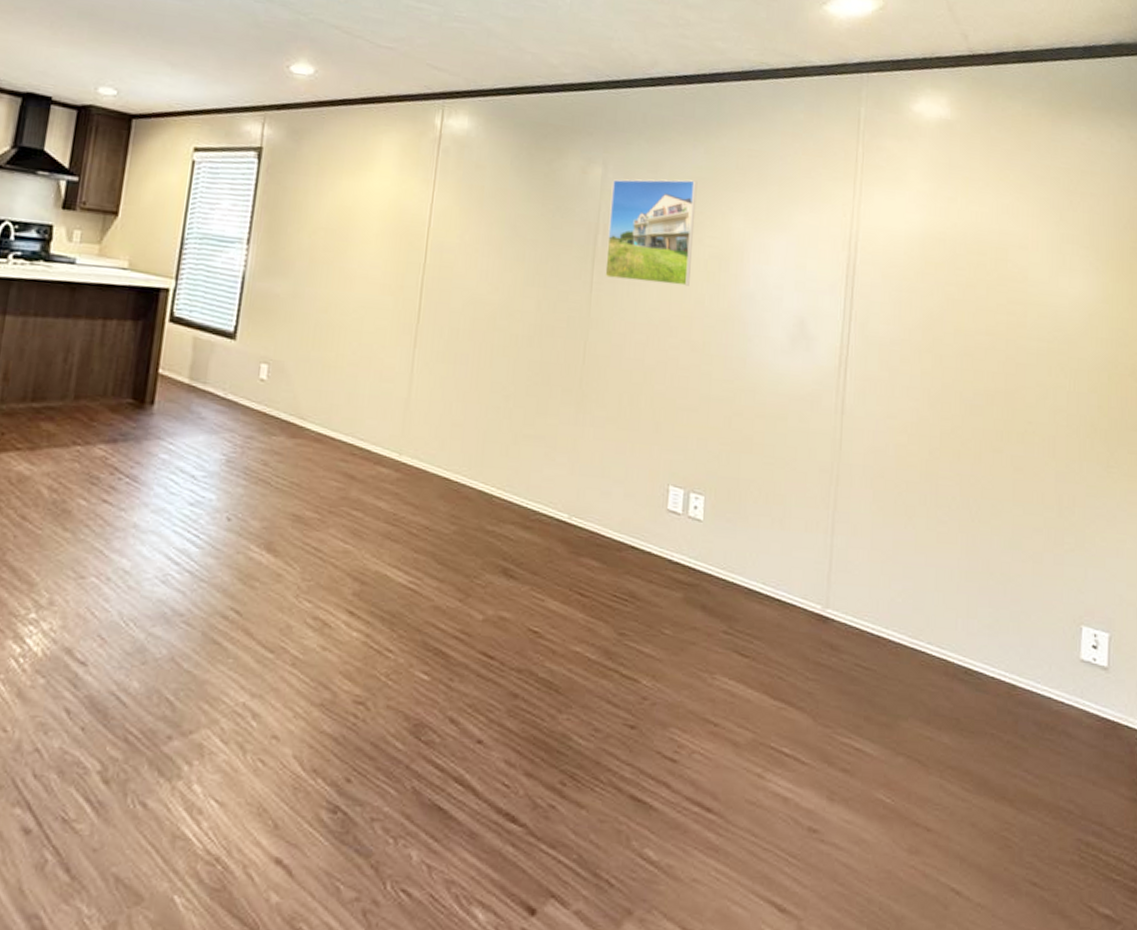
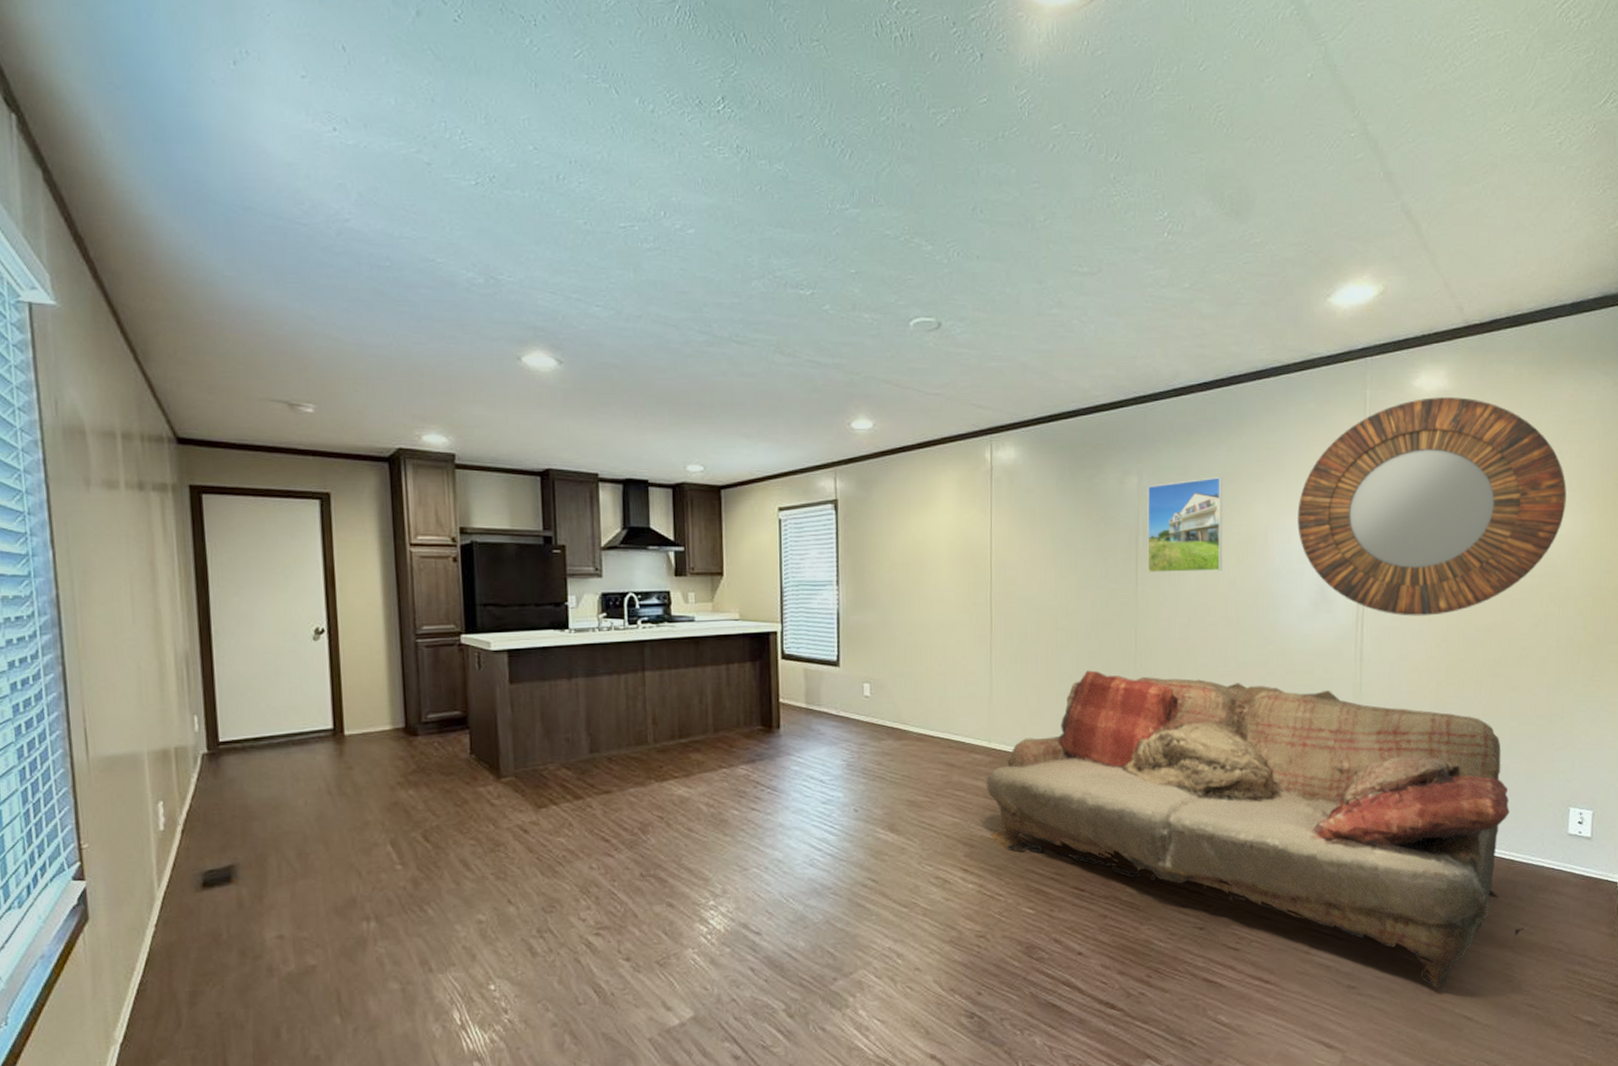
sofa: none [386,382,1026,846] -> present [985,670,1524,989]
home mirror: none [777,125,1078,370] -> present [1297,396,1566,616]

